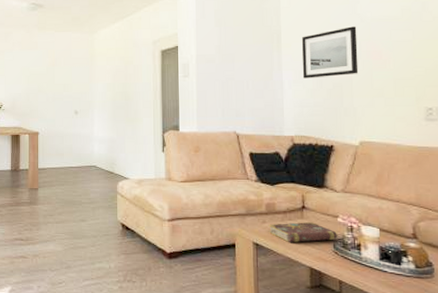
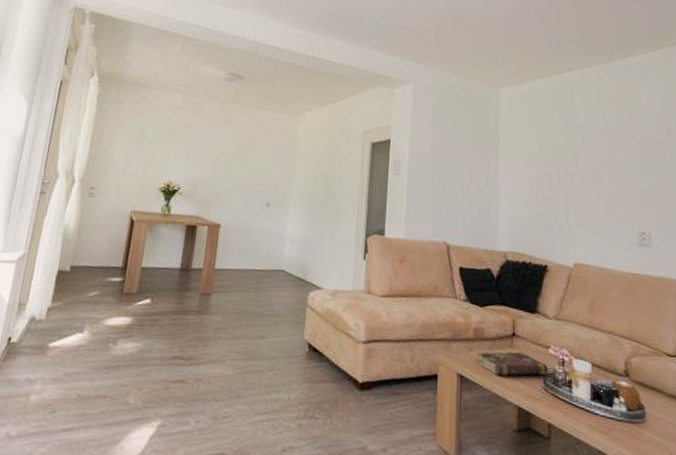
wall art: present [302,26,359,79] -> none [519,138,575,190]

